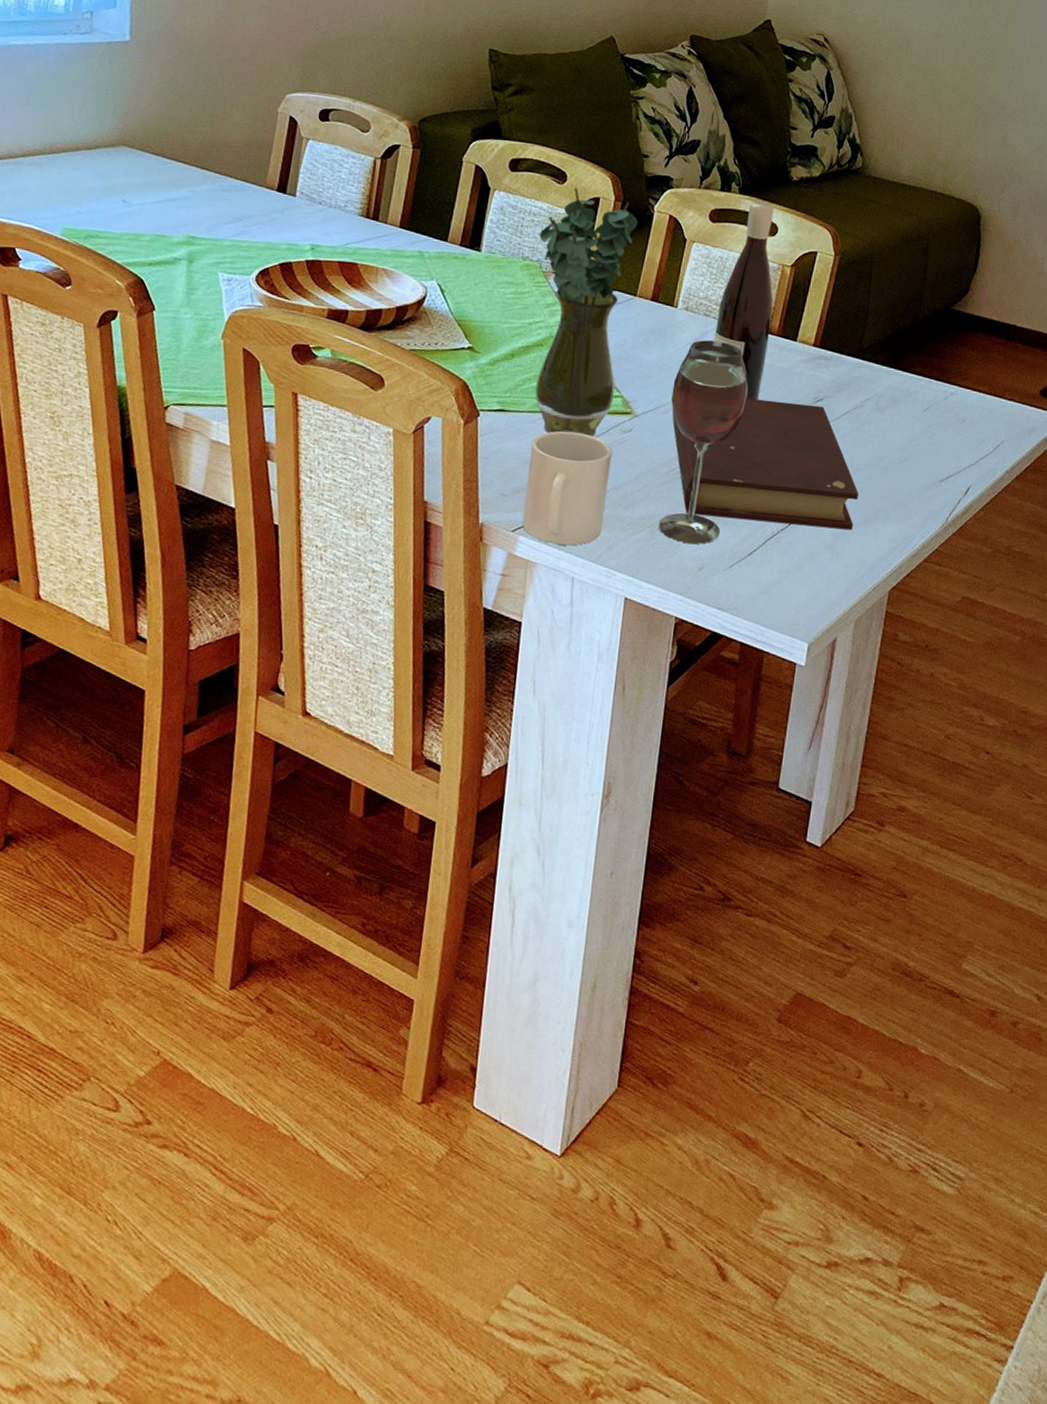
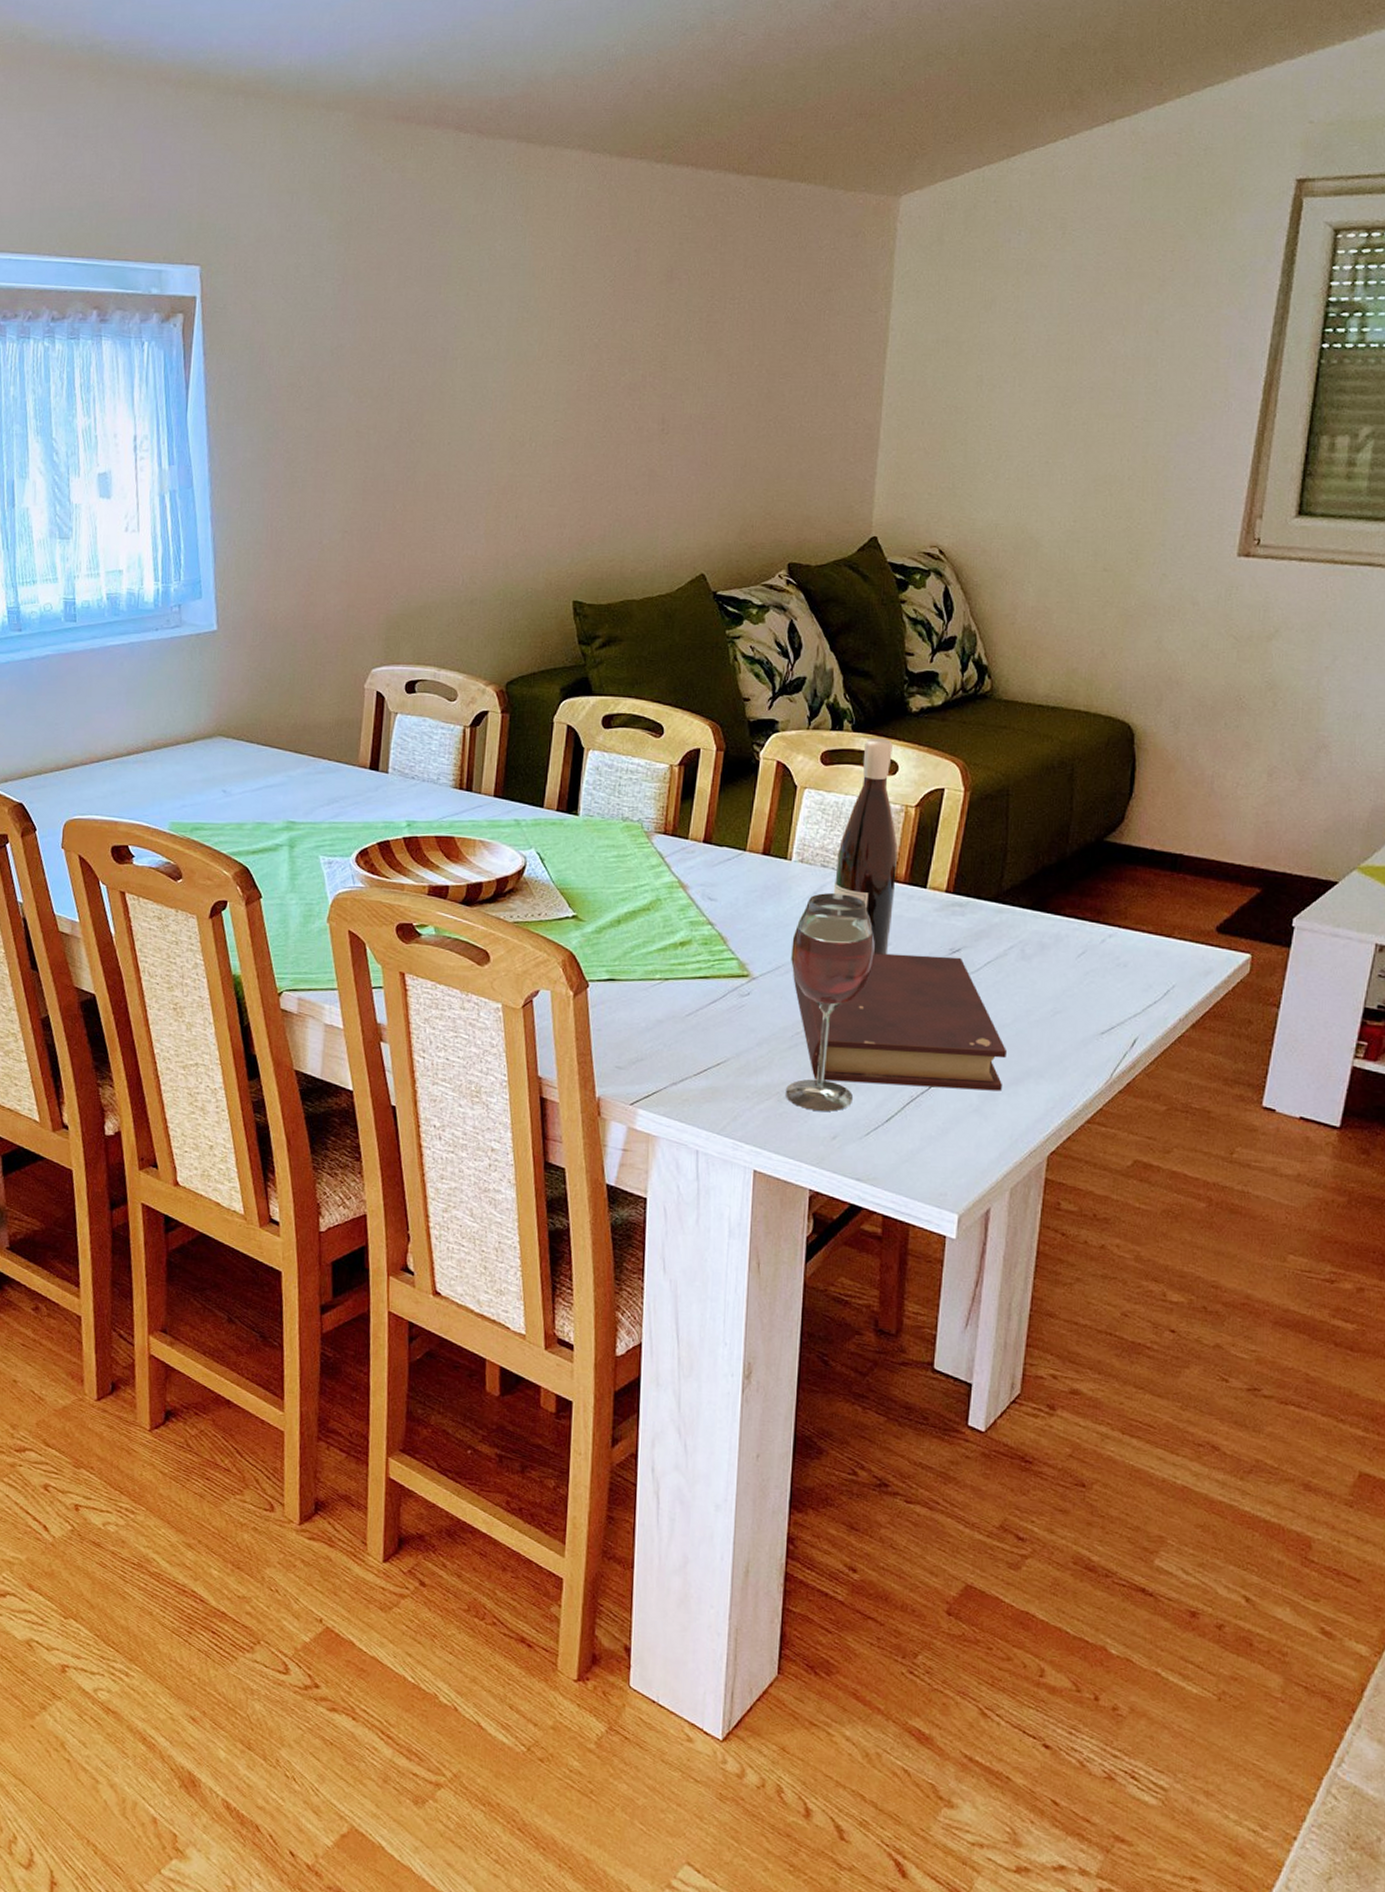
mug: present [521,430,613,546] -> none [639,997,731,1118]
vase: present [535,188,638,436] -> none [639,740,743,1002]

